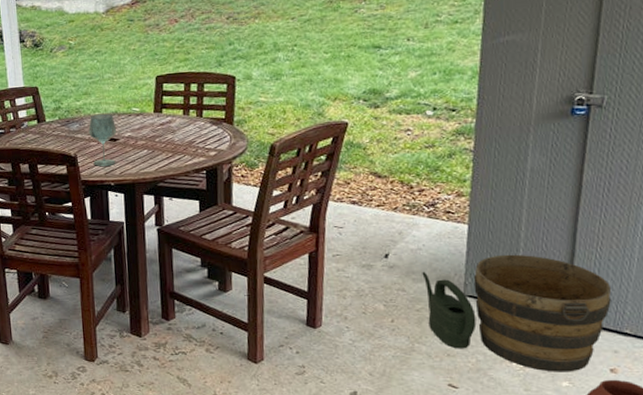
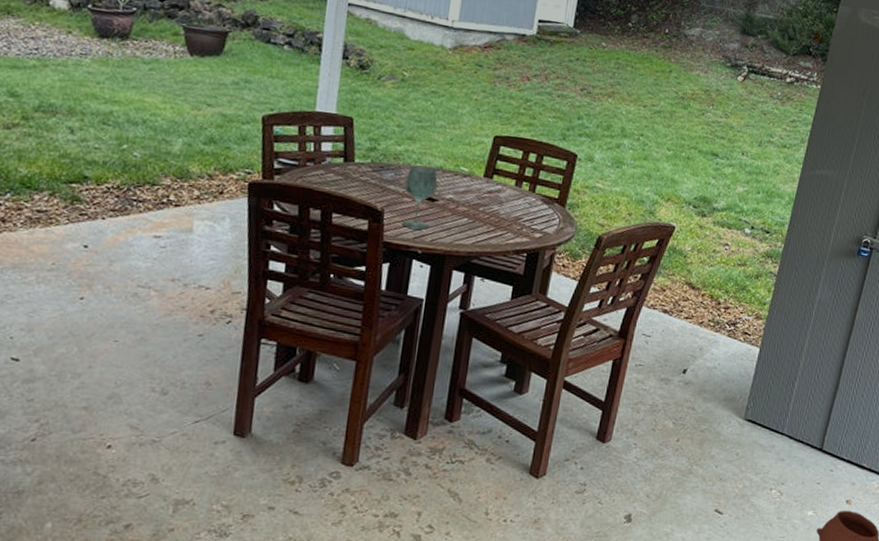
watering can: present [422,272,477,349] -> none [709,392,751,474]
bucket: present [473,254,612,372] -> none [750,381,860,502]

